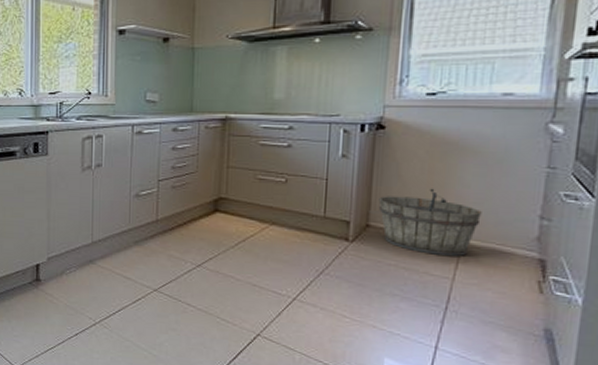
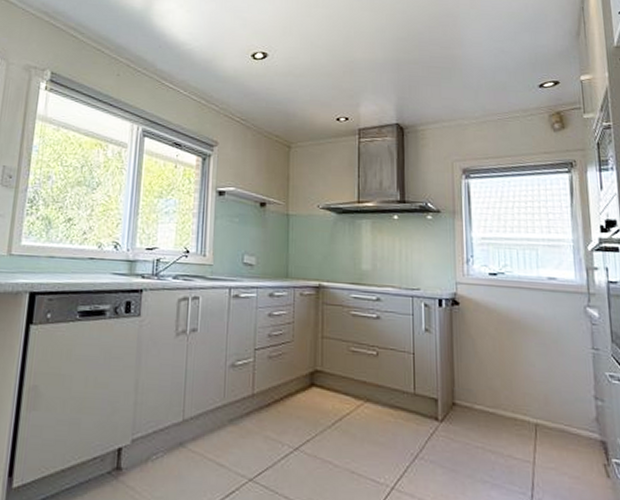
wooden bucket: present [378,188,482,256] -> none [460,365,548,438]

